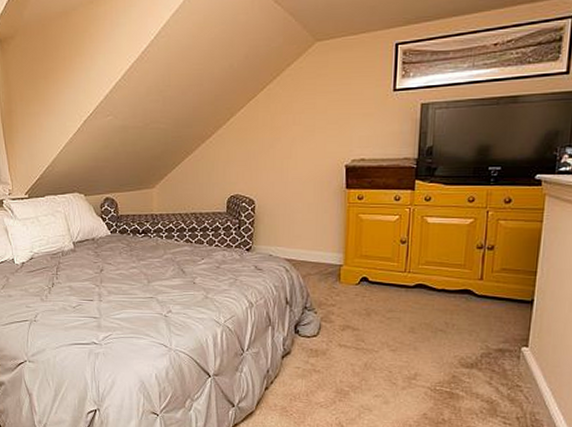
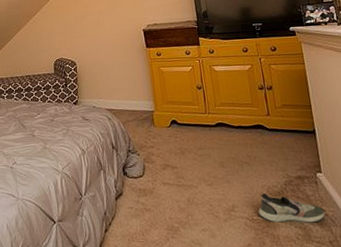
shoe: none [442,363,521,398] -> present [258,192,326,223]

